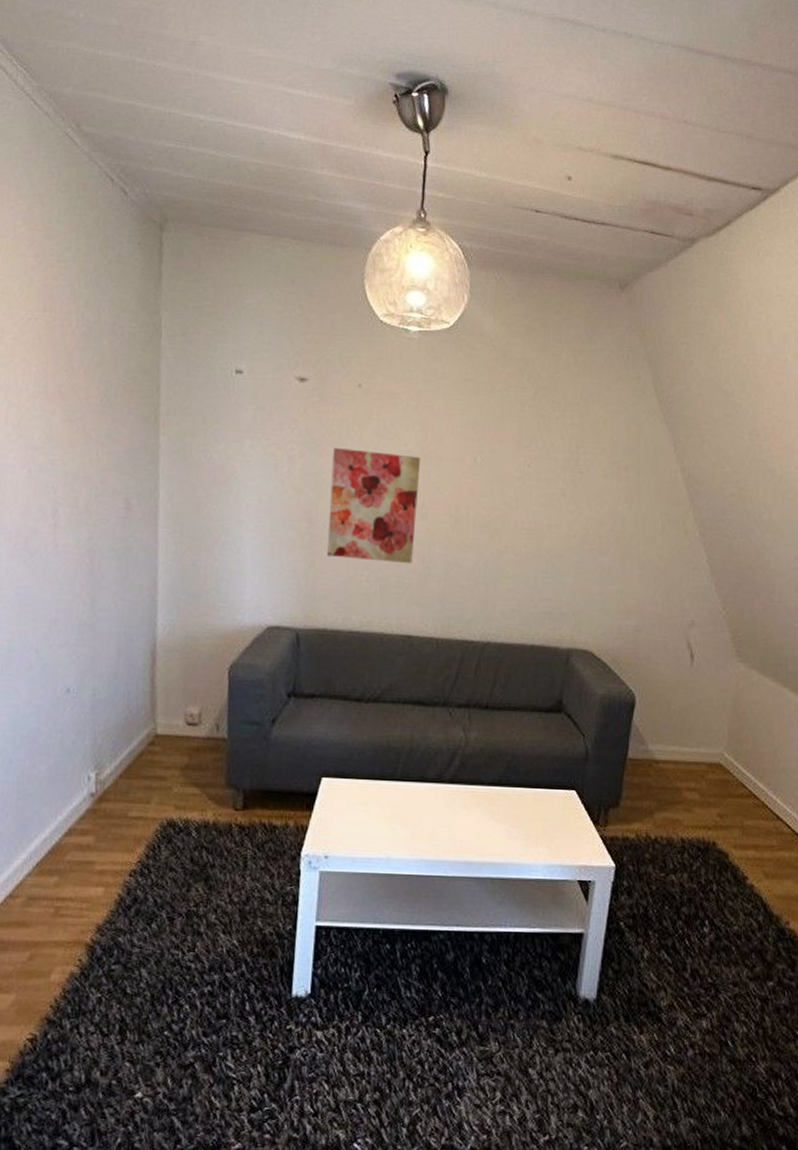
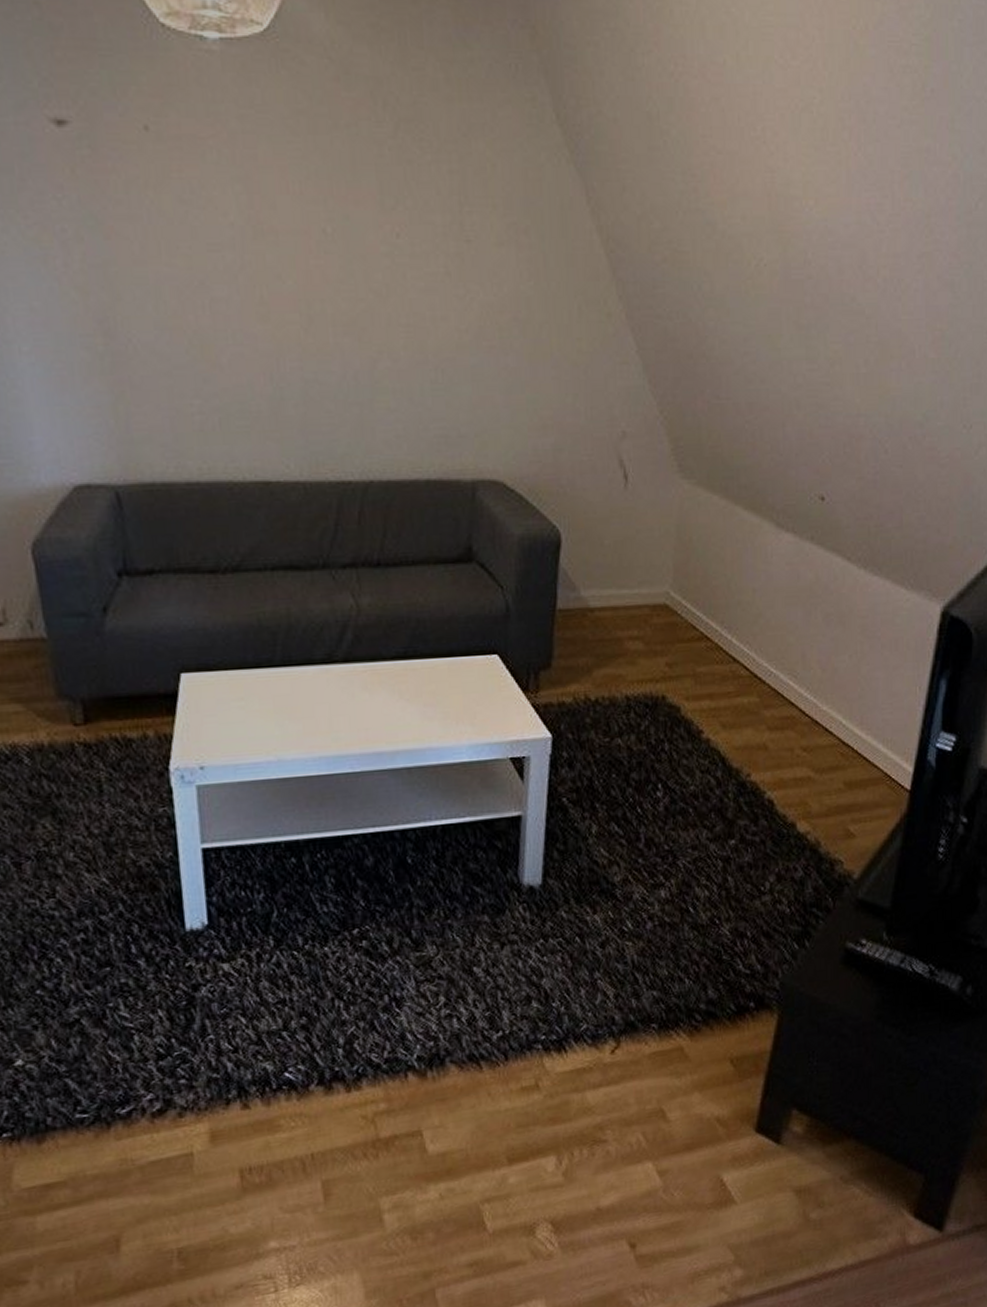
wall art: present [327,448,421,564] -> none [123,225,258,385]

